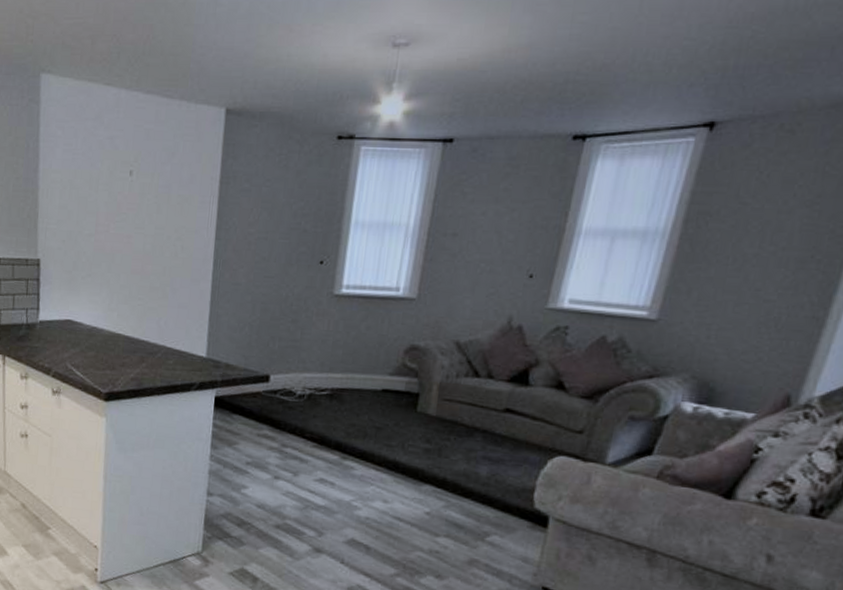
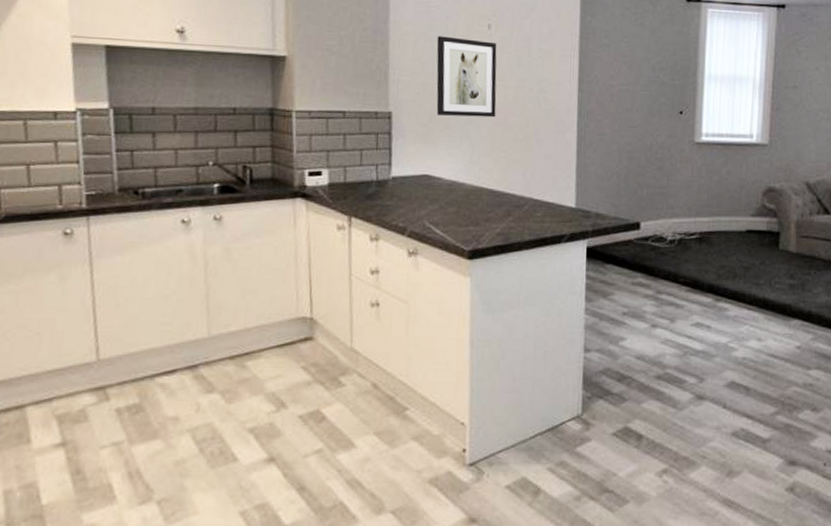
wall art: none [79,184,138,266] -> present [436,36,497,118]

